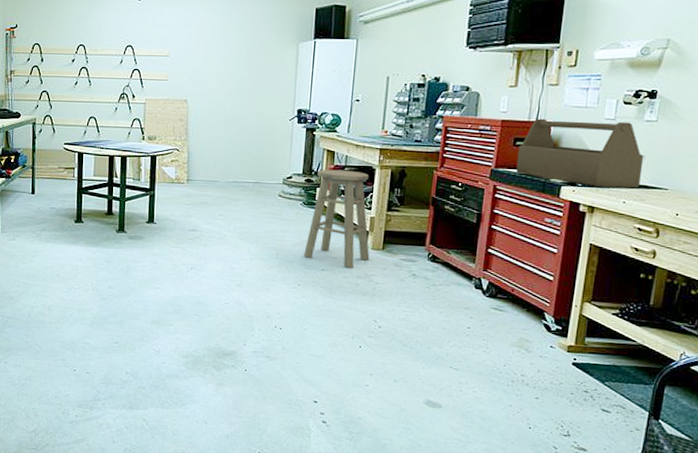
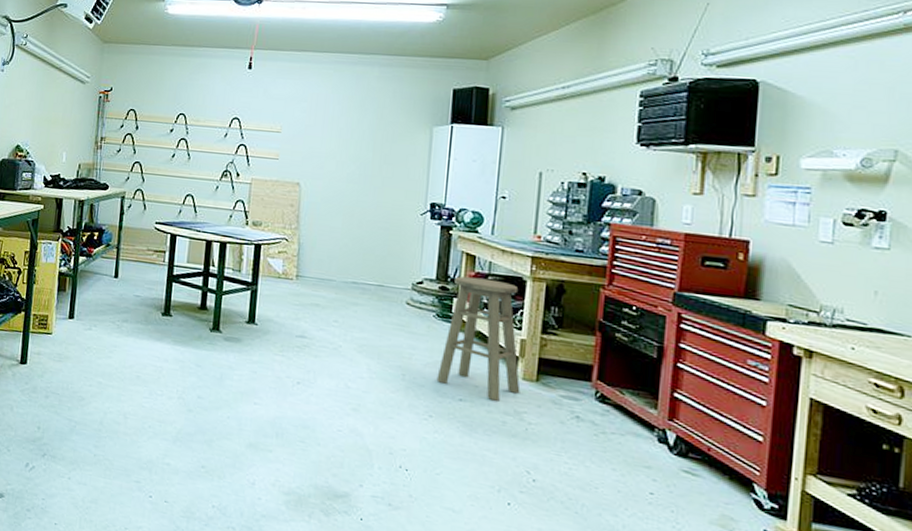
tool box: present [516,118,644,189] -> none [706,234,876,332]

